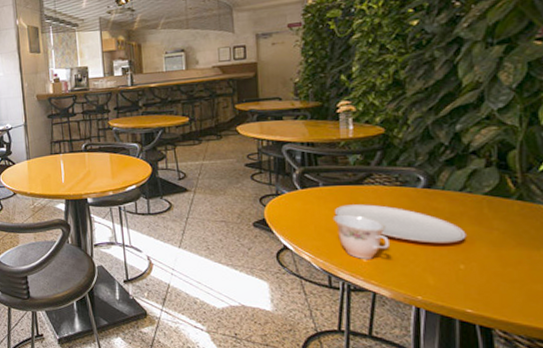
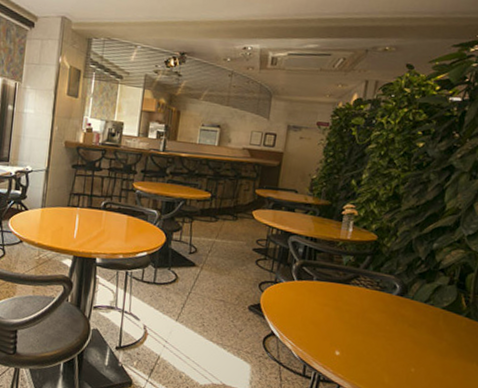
teacup: present [332,214,389,259] -> none [318,309,361,354]
plate: present [335,204,466,244] -> none [321,301,422,348]

